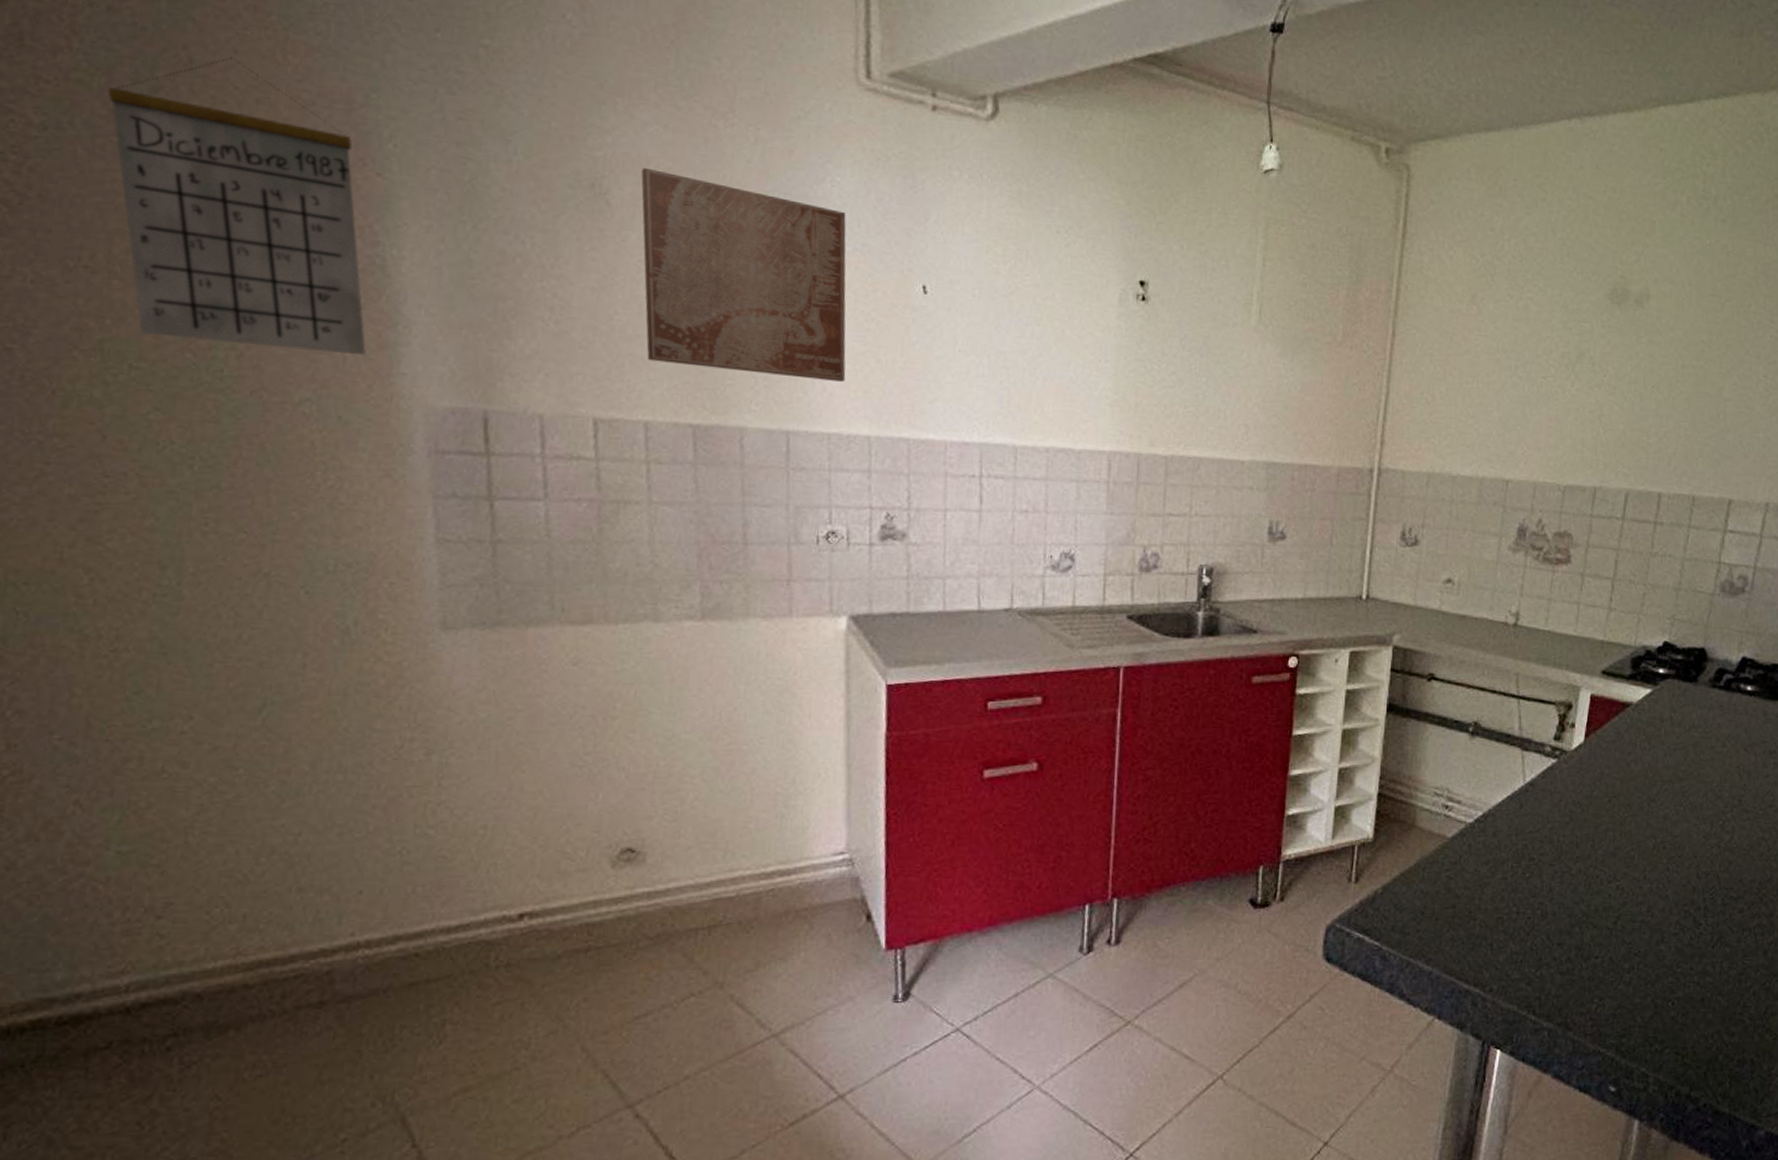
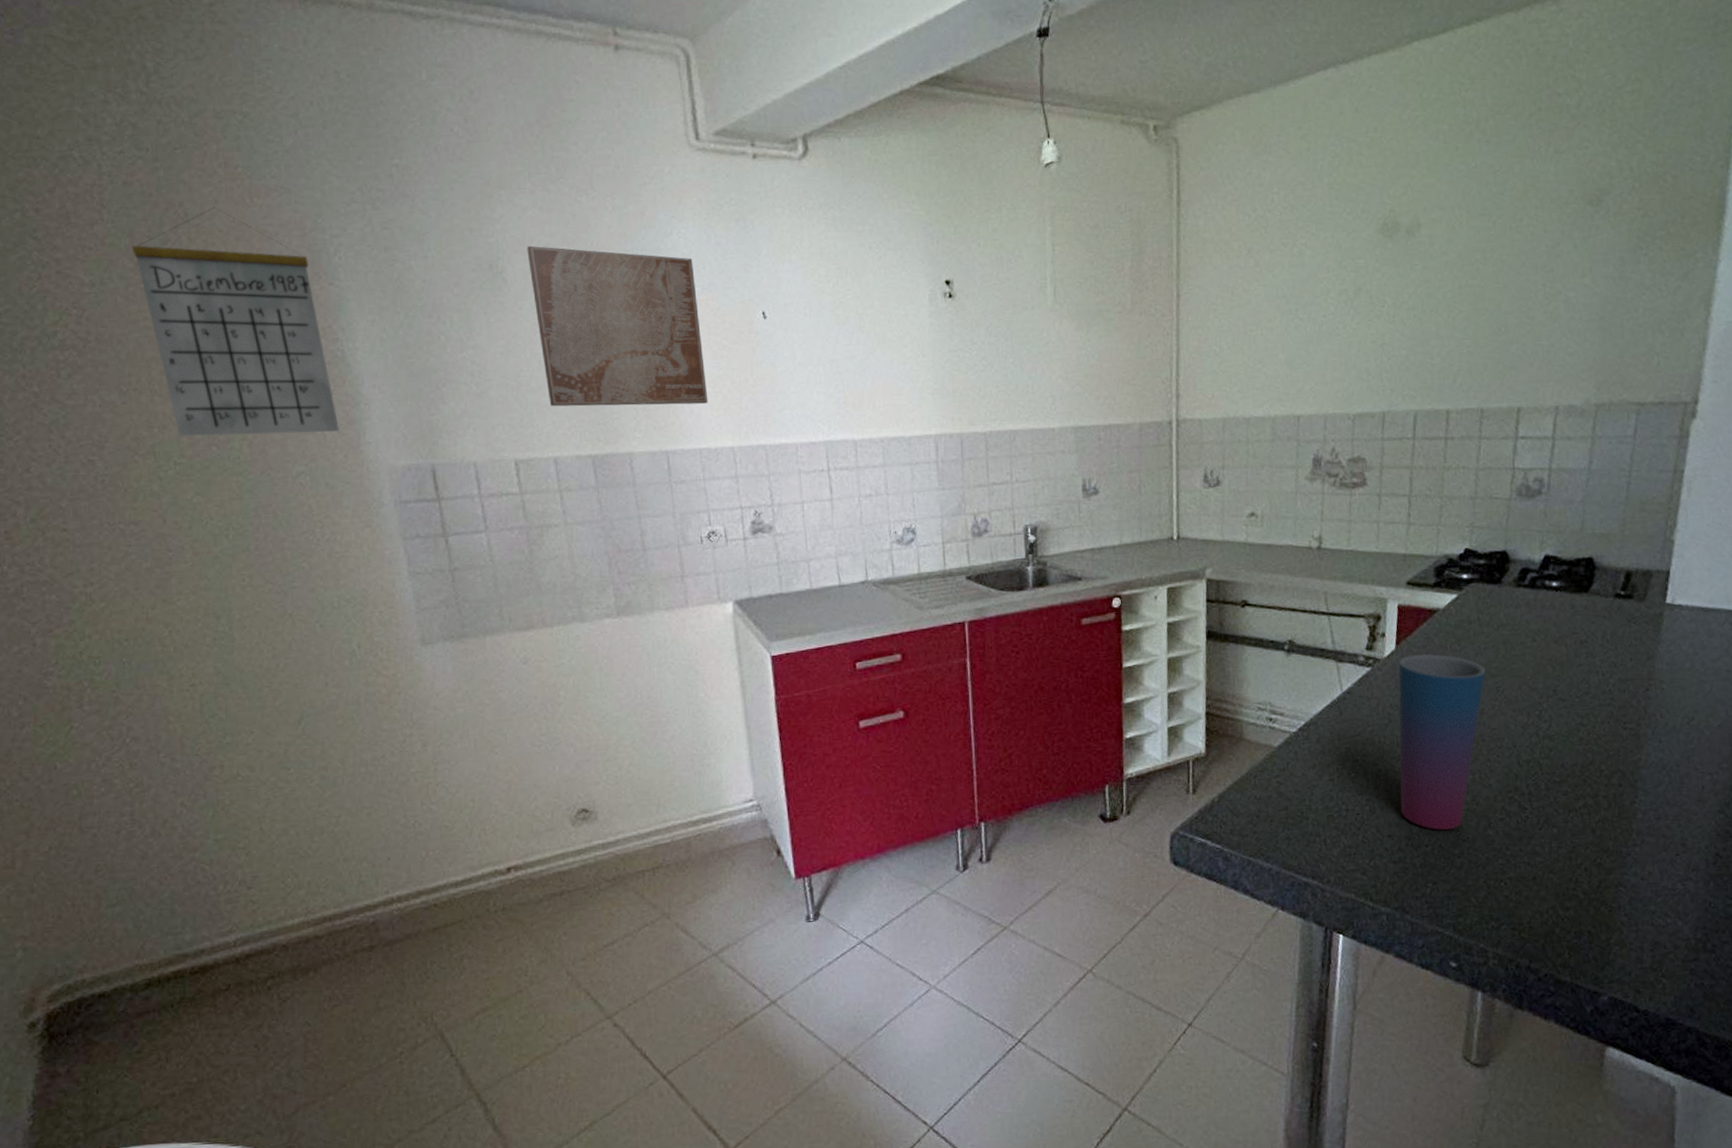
cup: none [1573,749,1674,941] -> present [1398,653,1486,830]

